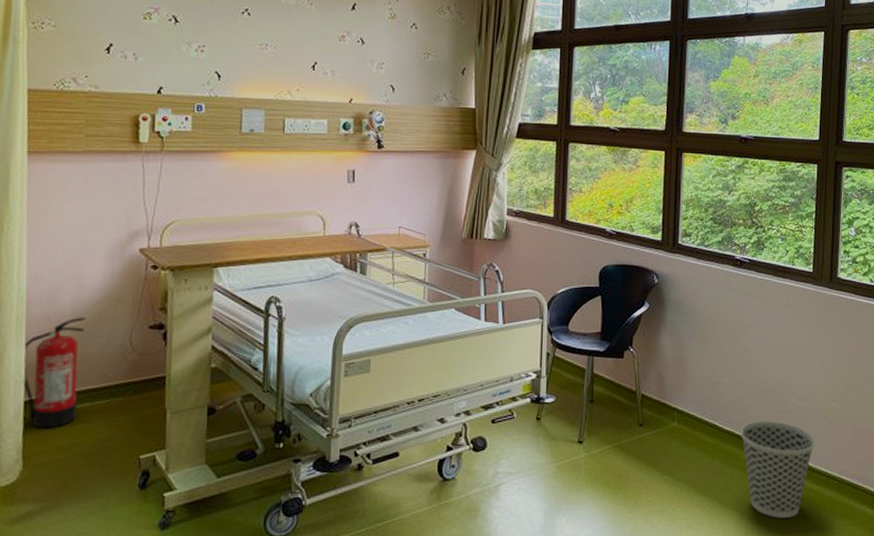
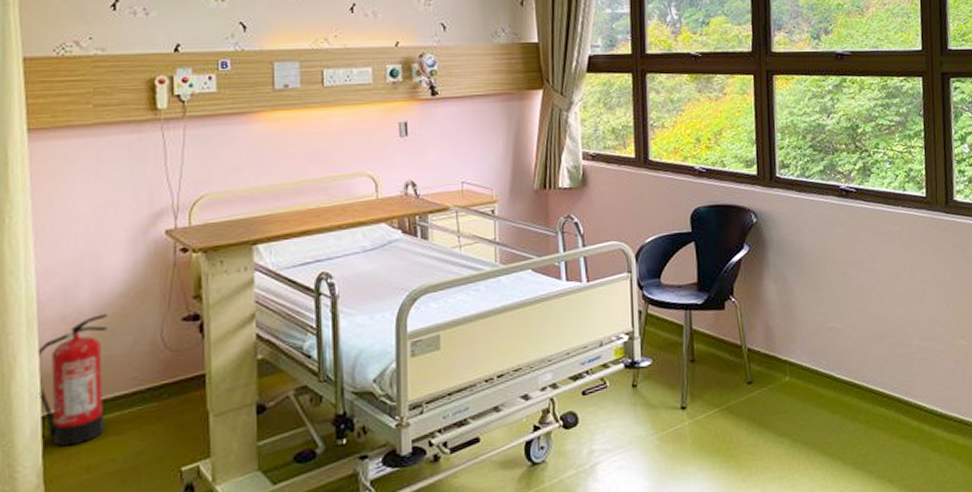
wastebasket: present [740,420,815,518] -> none [860,365,943,474]

